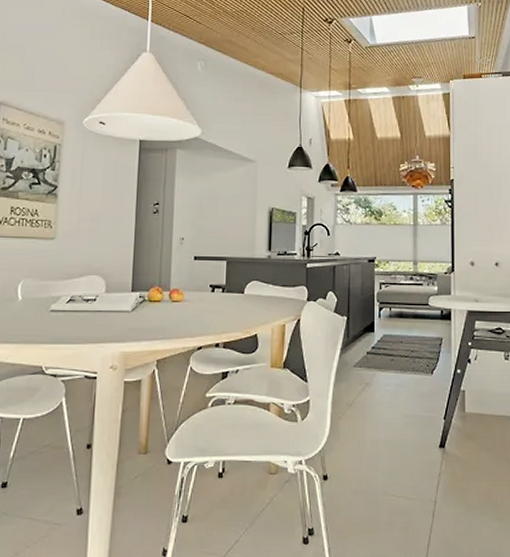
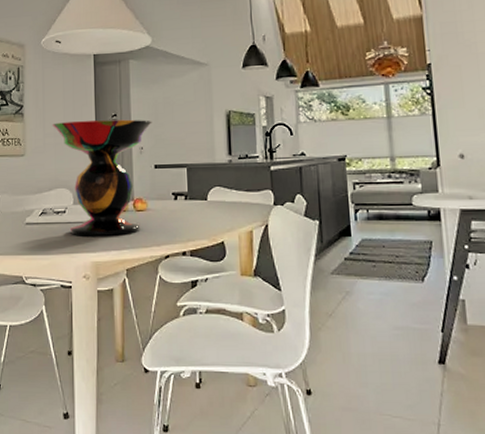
decorative bowl: none [87,207,195,326] -> present [51,119,152,236]

